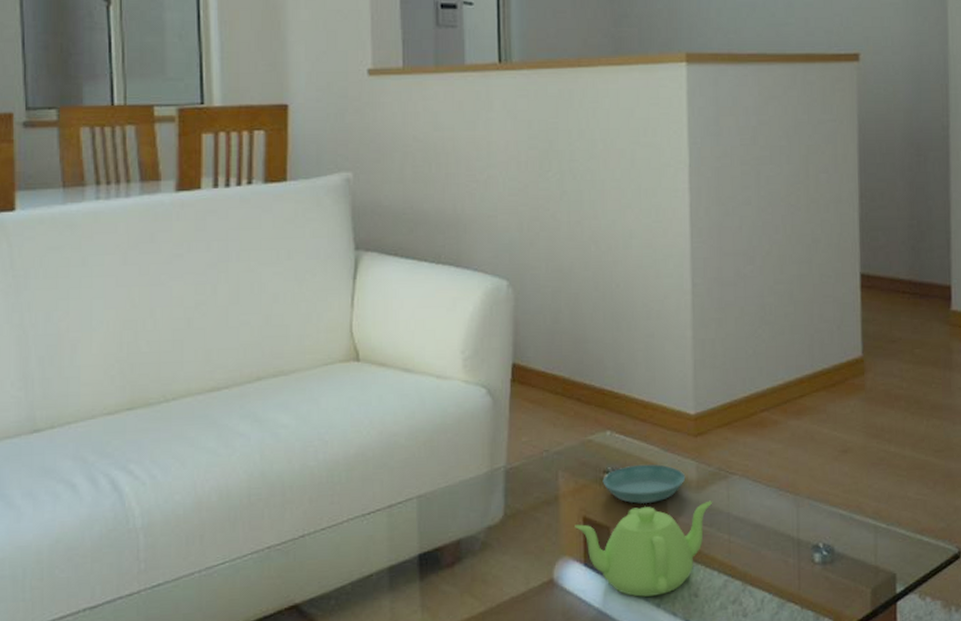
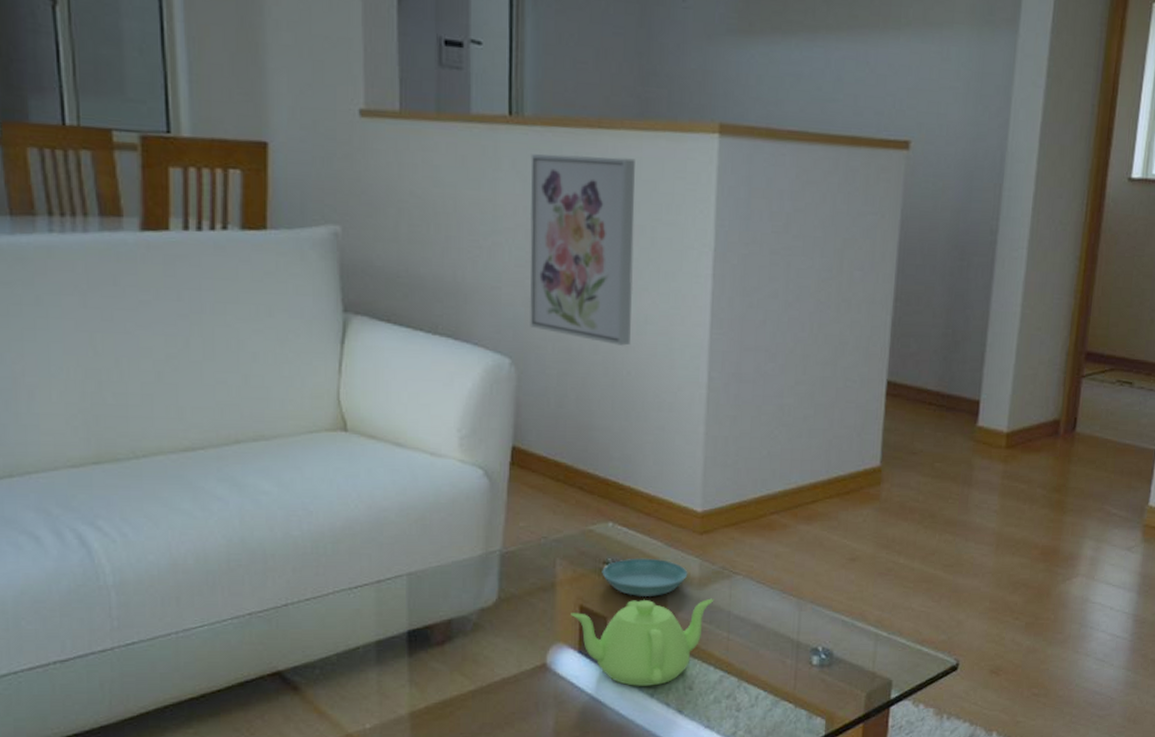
wall art: none [519,91,618,261] -> present [529,154,635,346]

